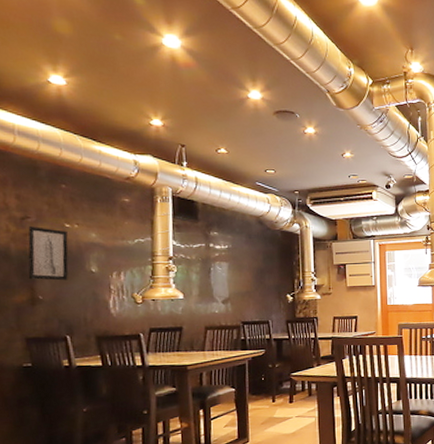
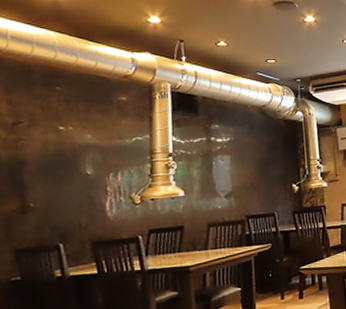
wall art: present [28,226,69,281] -> none [19,131,63,187]

